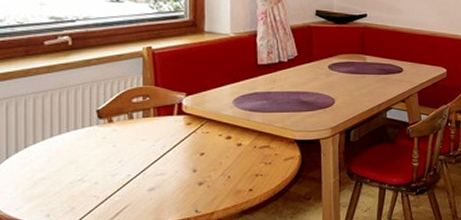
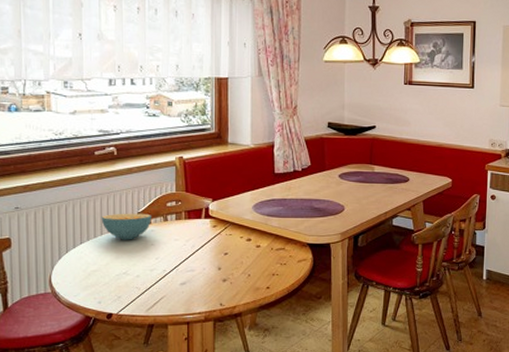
cereal bowl: none [51,111,113,142] -> present [101,213,151,240]

